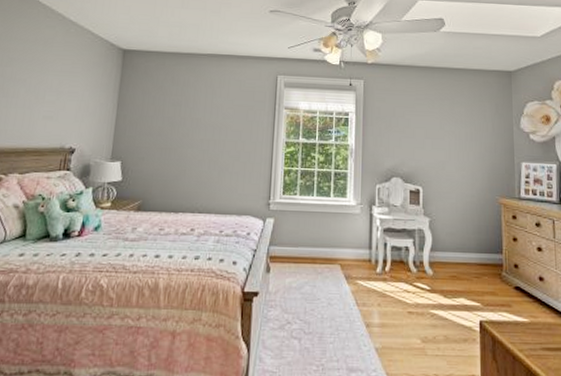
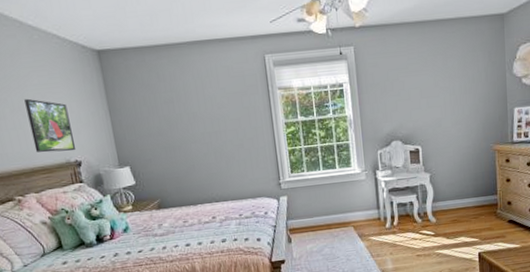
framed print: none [34,82,79,138] -> present [24,98,77,153]

